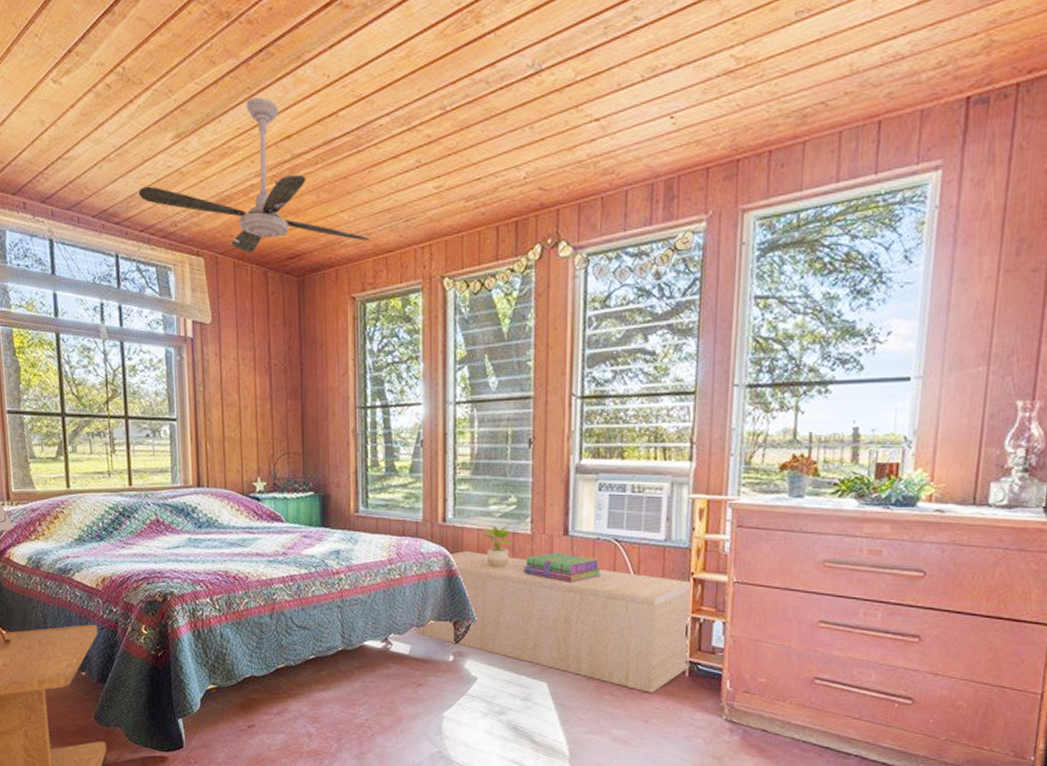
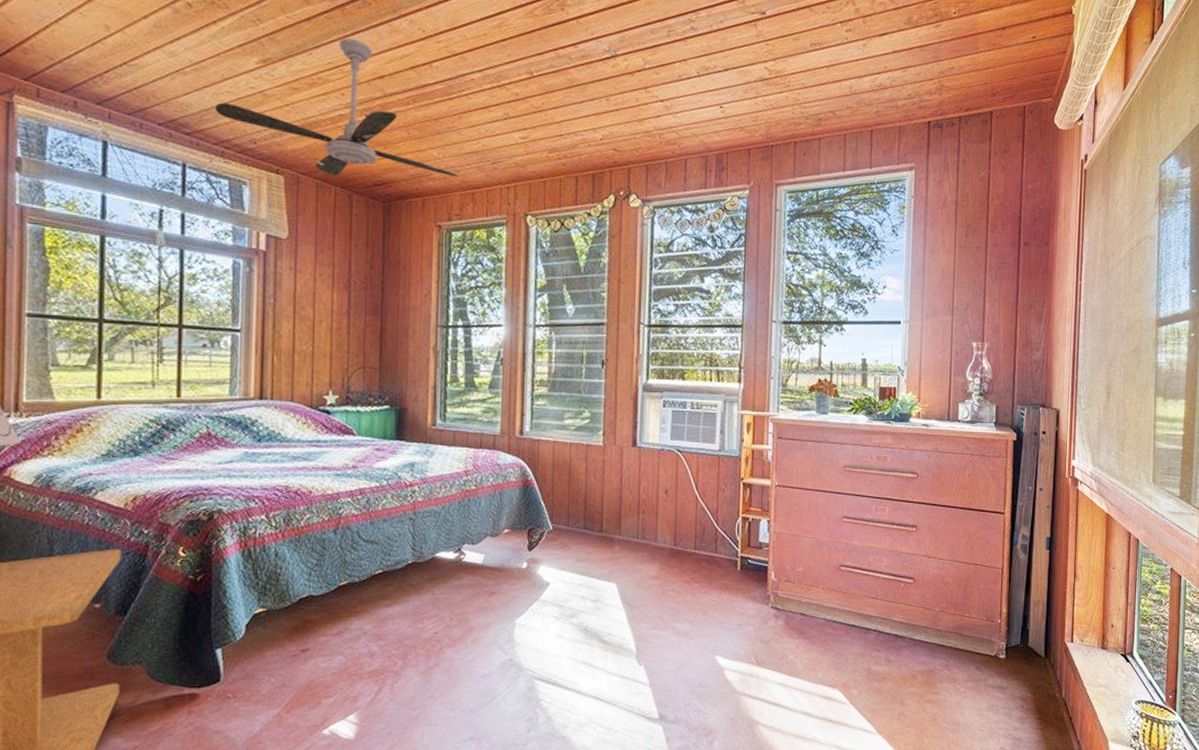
storage bench: present [417,550,690,693] -> none [492,461,742,587]
potted plant: present [482,523,516,568] -> none [557,436,589,478]
stack of books: present [524,552,601,582] -> none [596,462,665,489]

